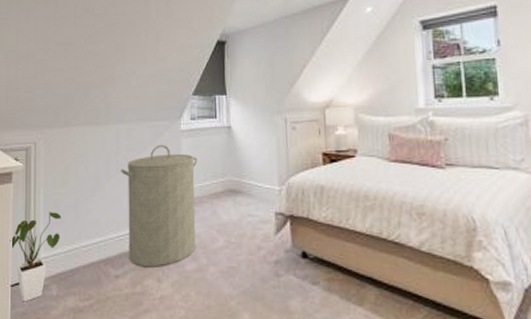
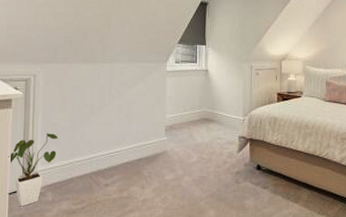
laundry hamper: present [121,144,197,267] -> none [113,81,179,177]

